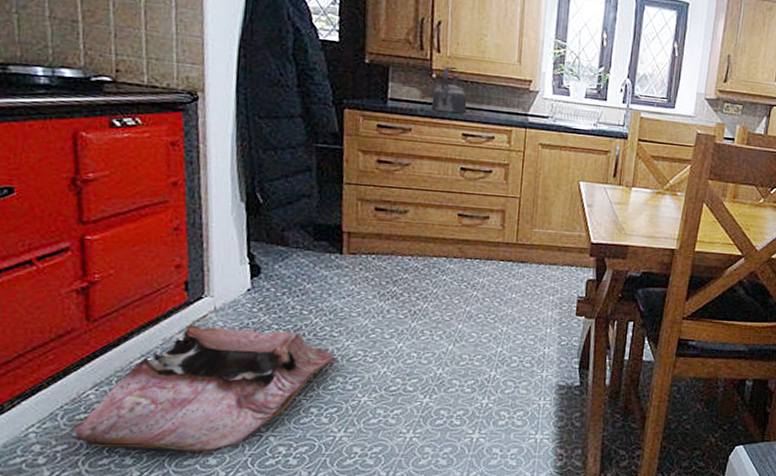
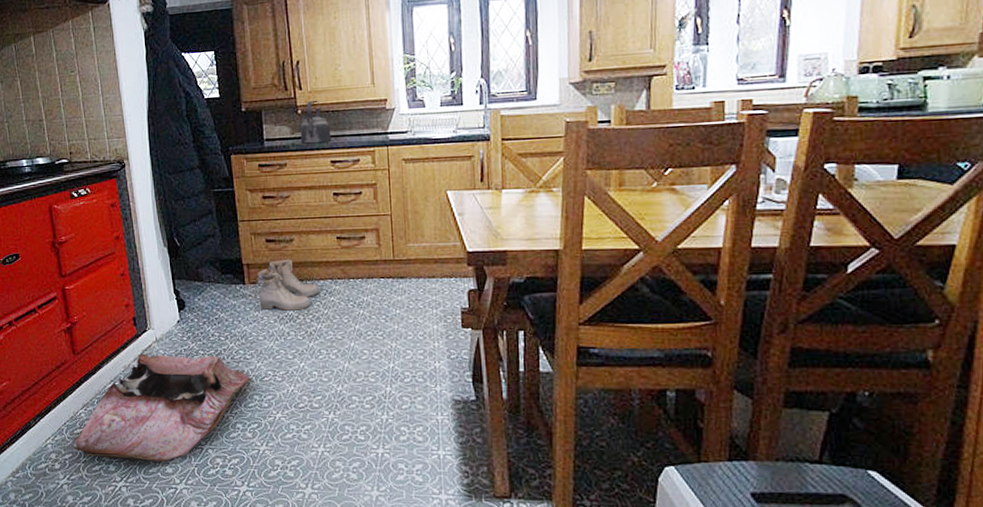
boot: none [358,231,432,288] -> present [257,259,320,311]

